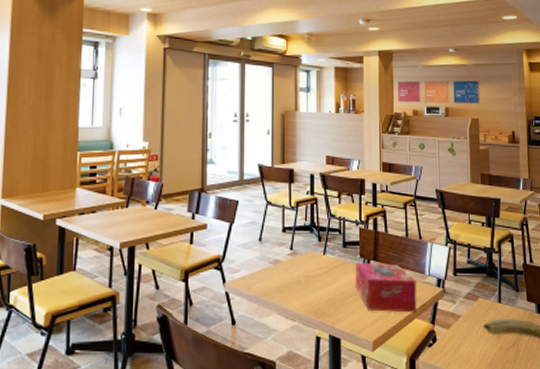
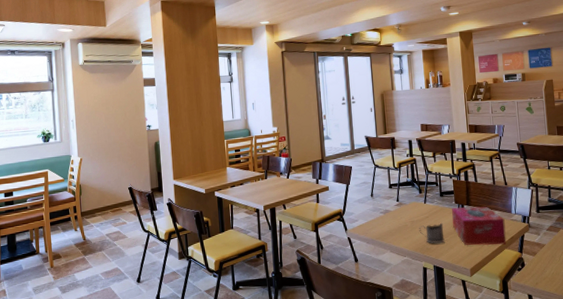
tea glass holder: none [315,281,345,307] -> present [419,223,445,244]

